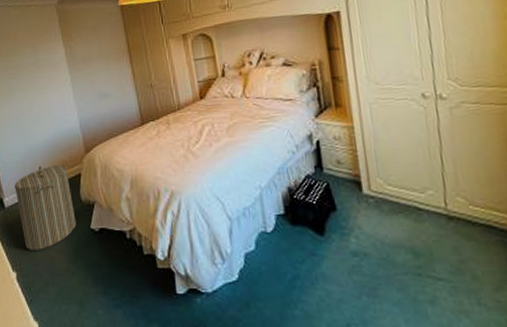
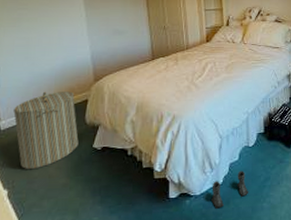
boots: none [225,264,274,312] -> present [211,170,249,209]

